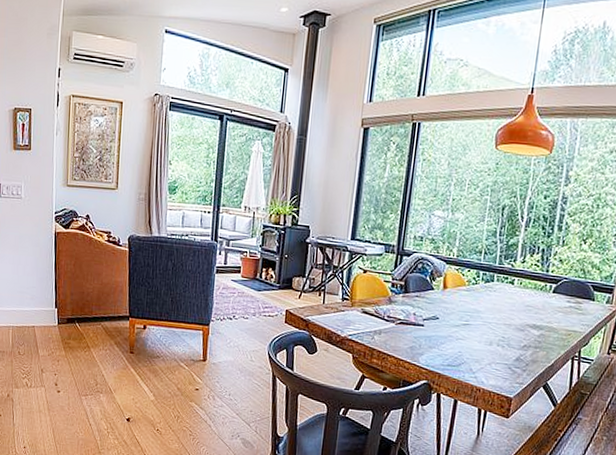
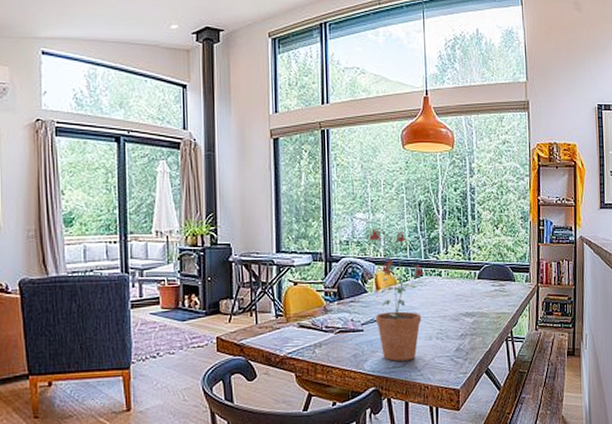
potted plant: none [438,227,497,362] -> present [365,227,425,361]

